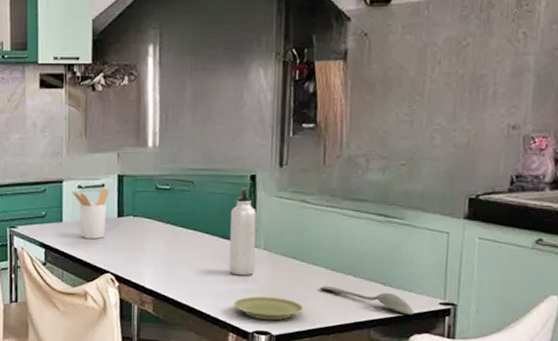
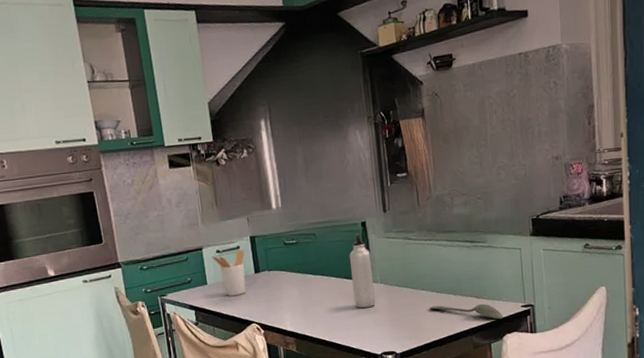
plate: present [233,296,304,321] -> none [362,321,419,342]

